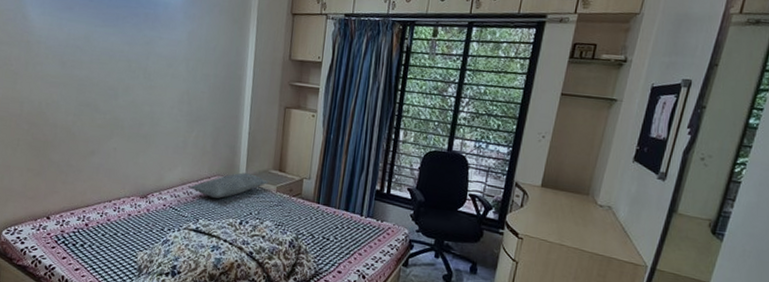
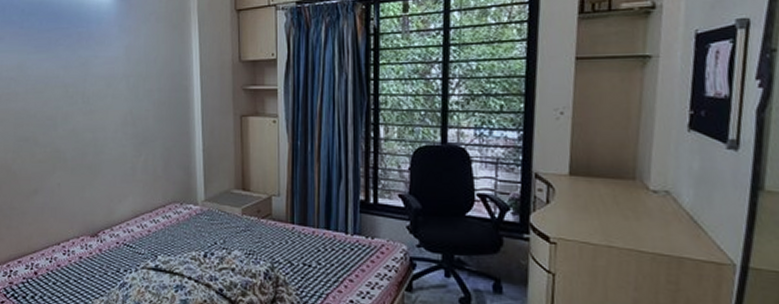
pillow: present [189,172,269,198] -> none [143,196,232,229]

